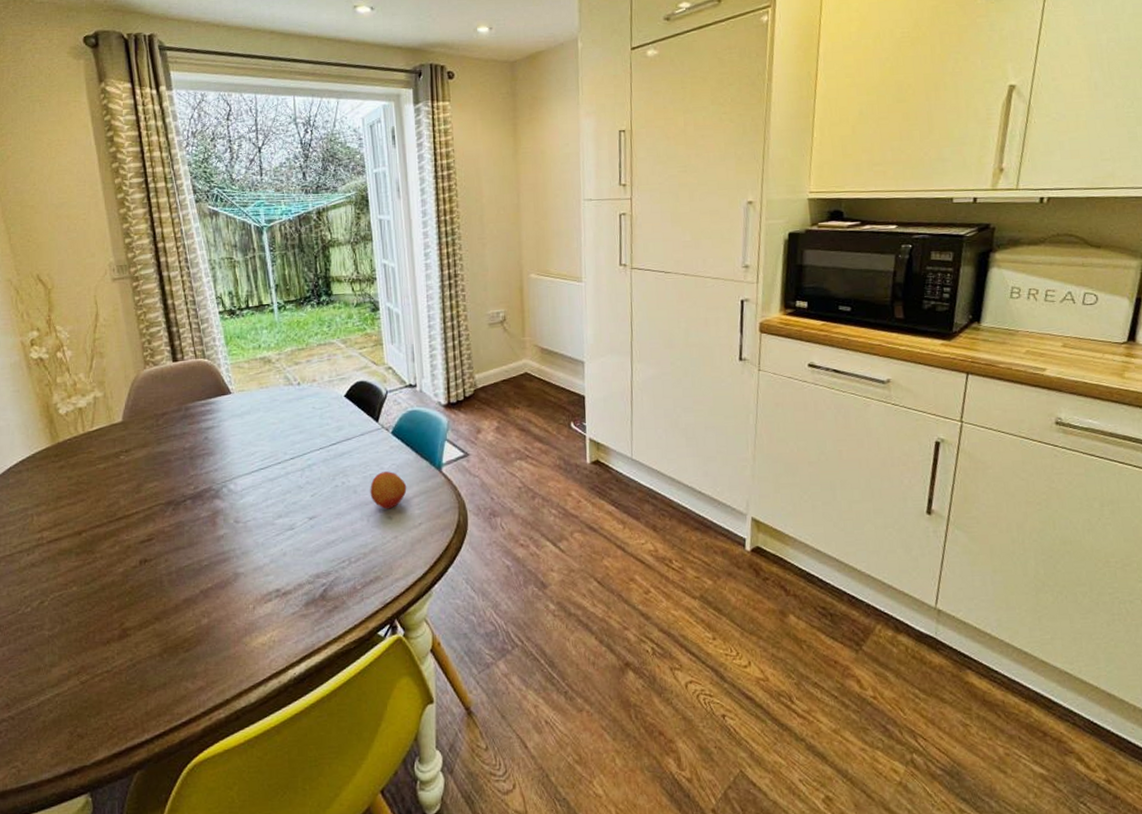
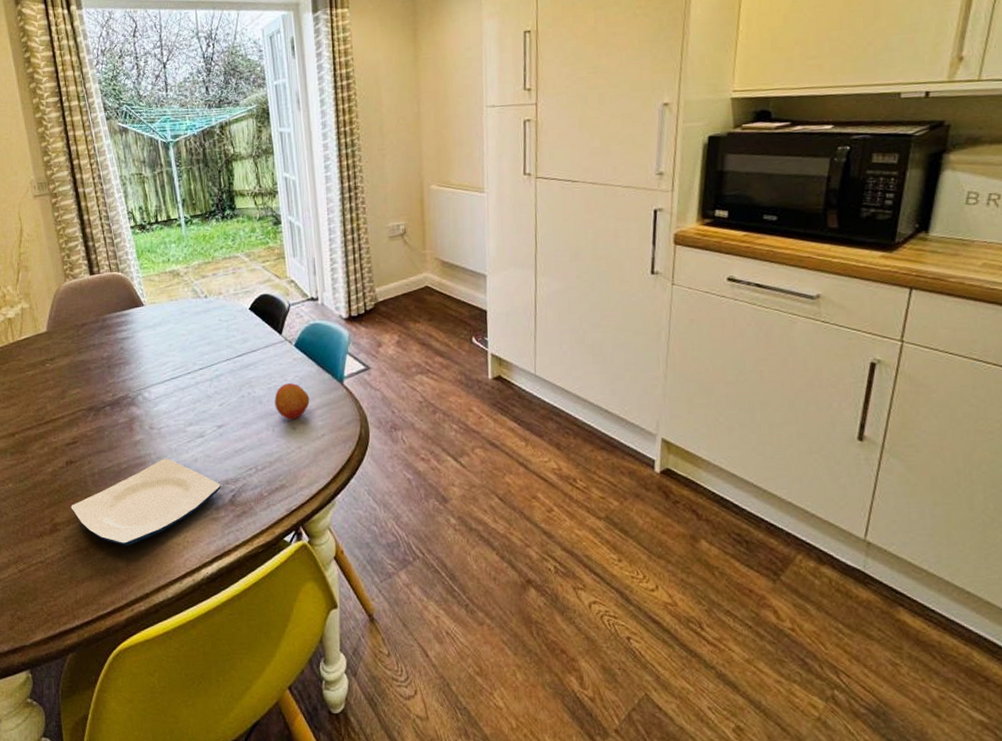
plate: none [143,553,311,649] -> present [71,458,221,546]

